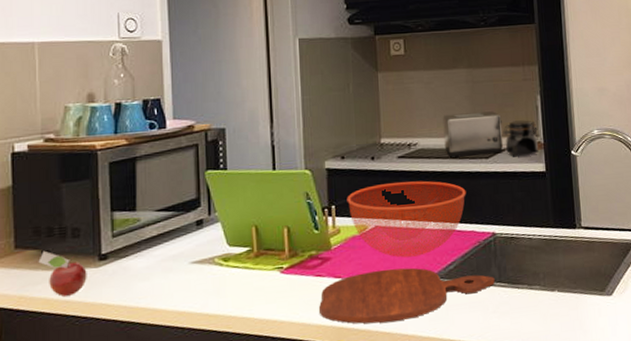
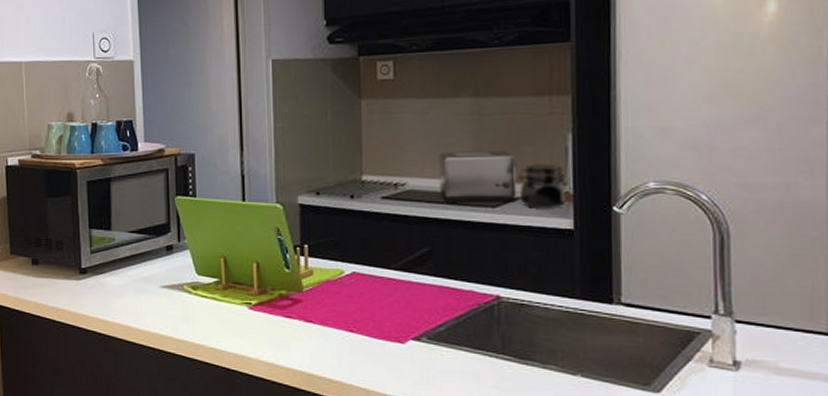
fruit: present [38,250,87,297] -> none [29,259,70,303]
cutting board: present [318,267,495,324] -> none [287,320,497,378]
colander: present [347,181,466,258] -> none [321,225,465,311]

